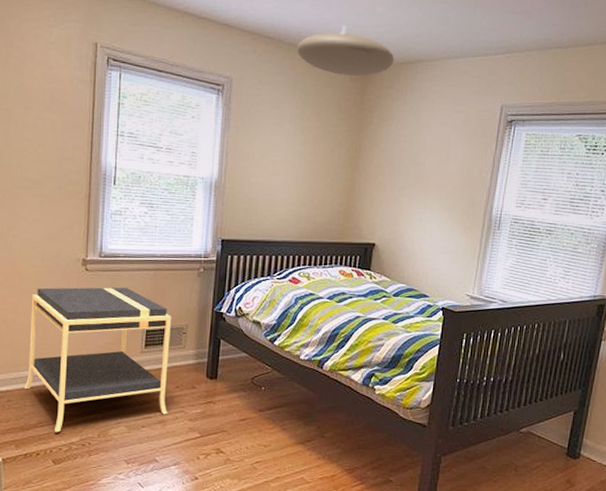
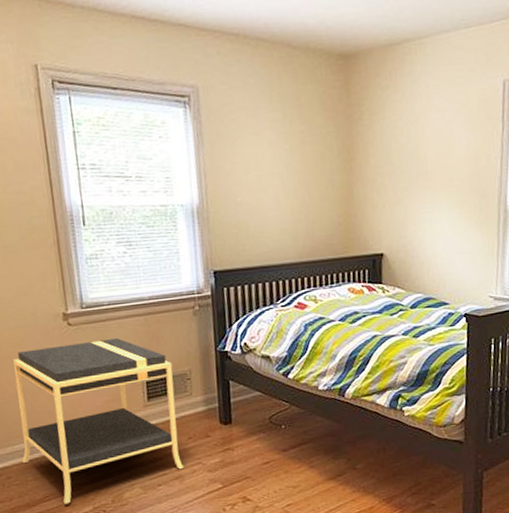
ceiling light: present [297,25,394,76] -> none [266,8,378,68]

